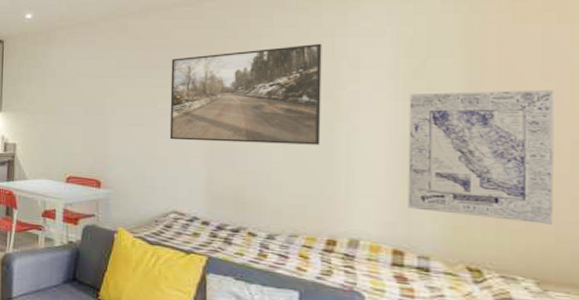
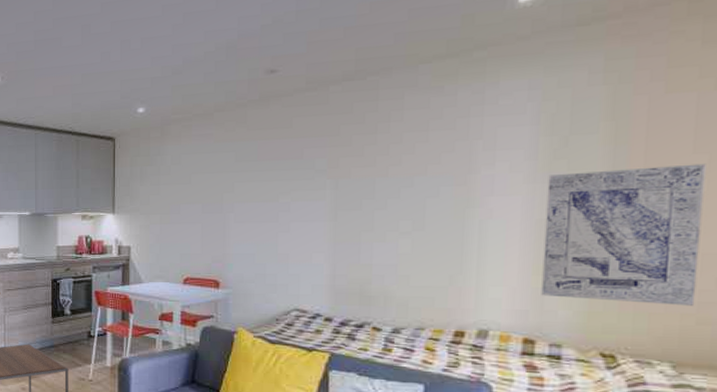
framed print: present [169,43,322,145] -> none [291,124,456,235]

